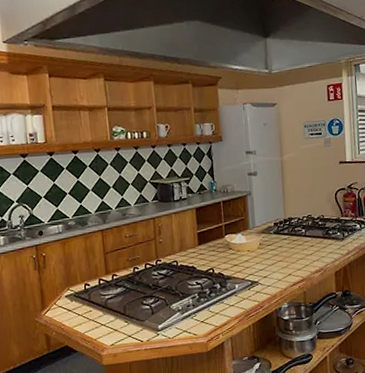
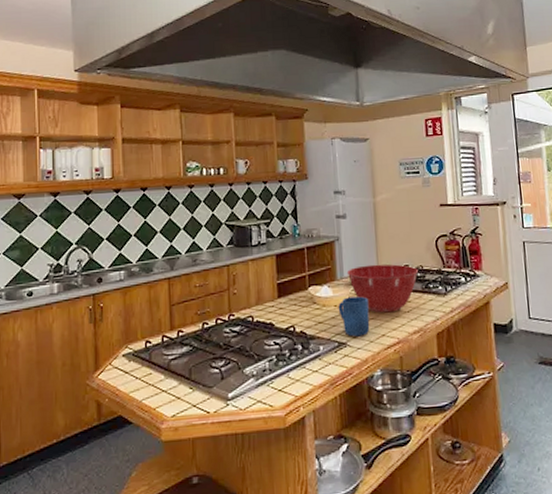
mug: none [250,242,278,277] -> present [338,296,370,337]
mixing bowl: none [258,214,320,256] -> present [346,264,418,313]

